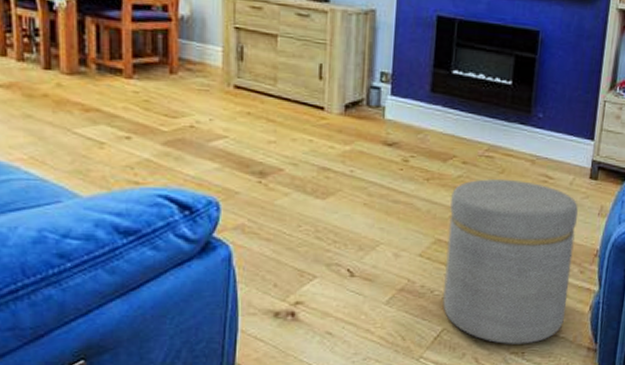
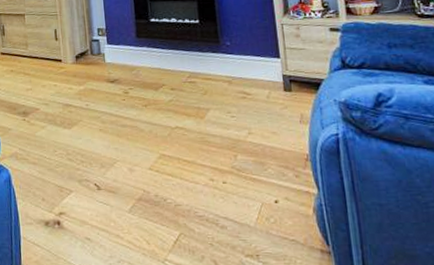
ottoman: present [443,179,578,344] -> none [166,99,291,247]

